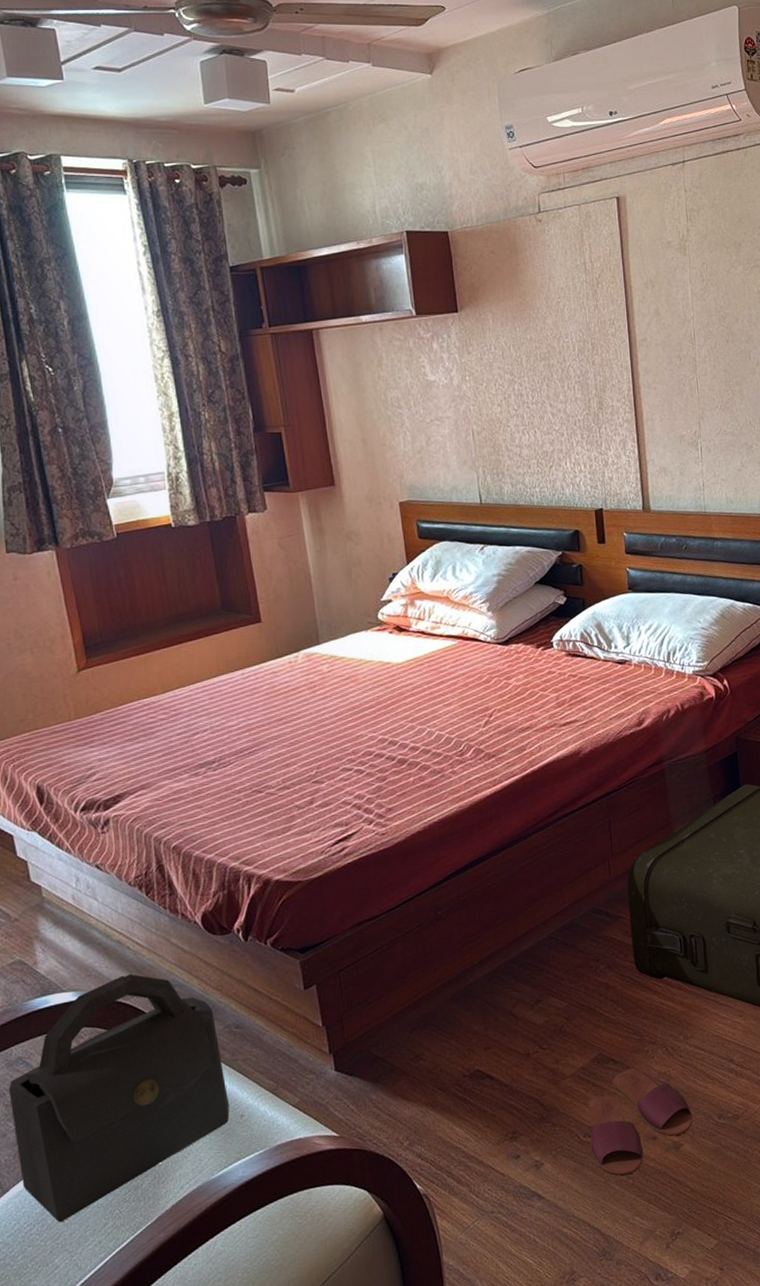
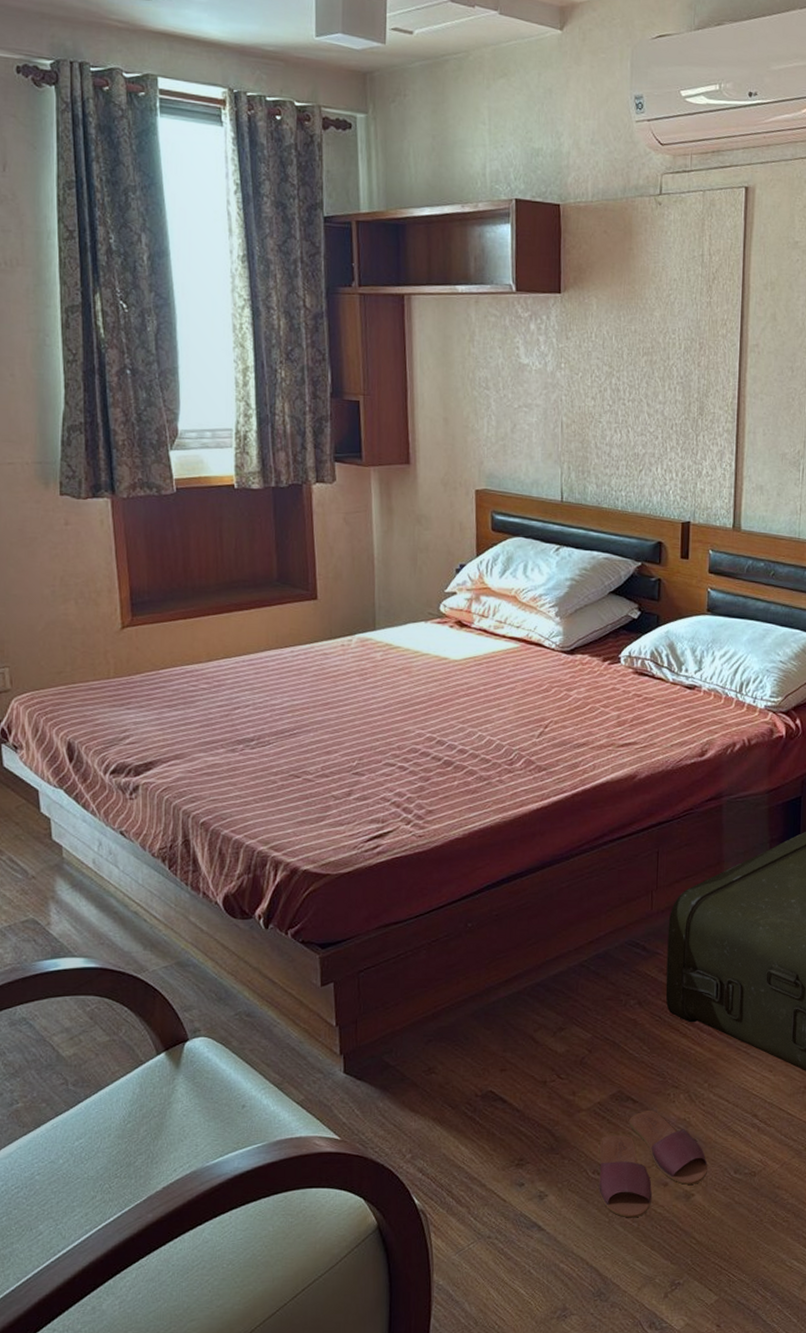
handbag: present [8,974,229,1223] -> none [9,948,232,1190]

